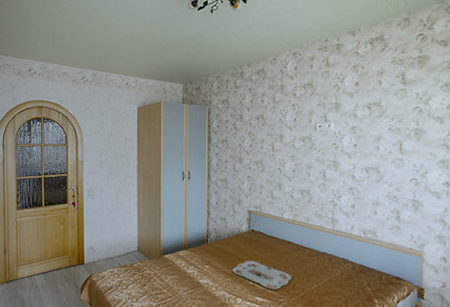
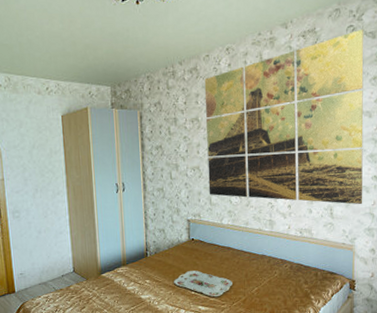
wall art: none [270,37,435,211] -> present [204,28,364,205]

